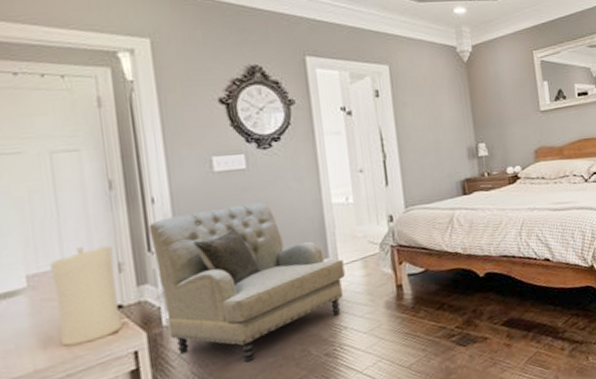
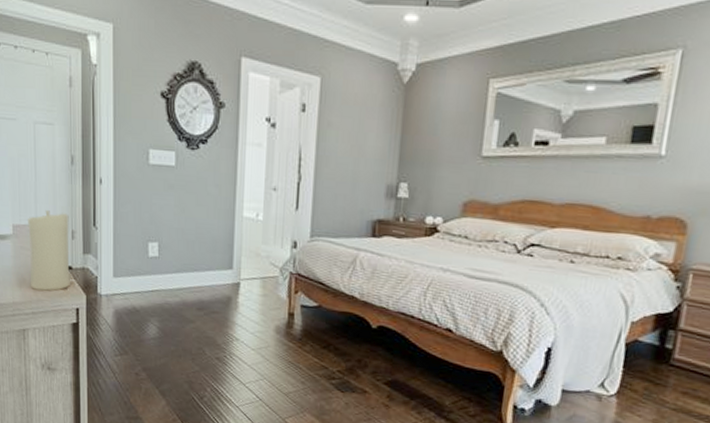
armchair: present [148,201,345,363] -> none [96,198,245,345]

